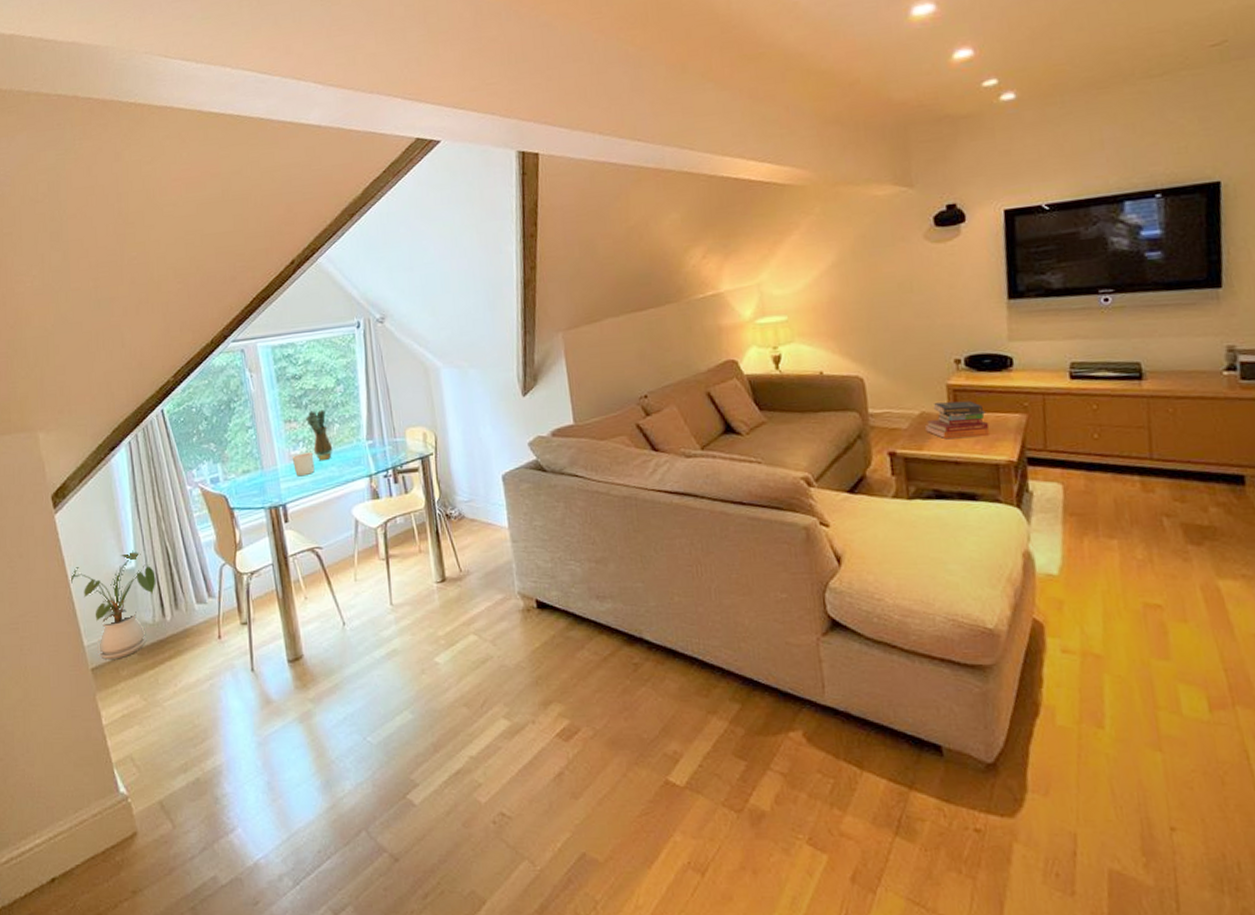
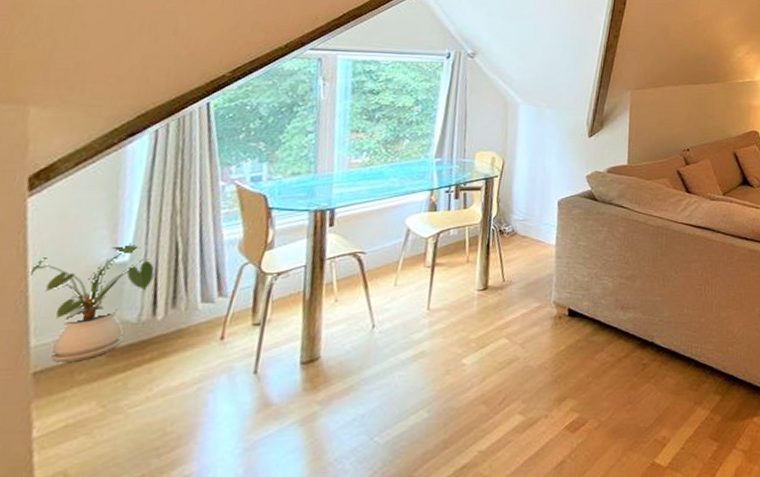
mug: present [292,452,315,477] -> none [351,162,377,184]
vase: present [305,408,333,461] -> none [374,123,399,172]

